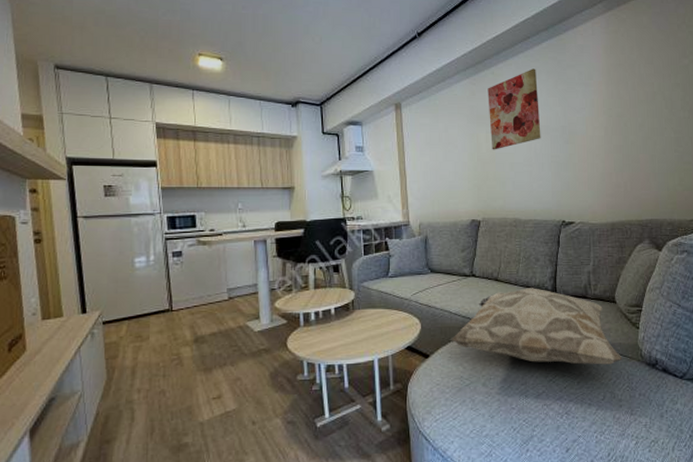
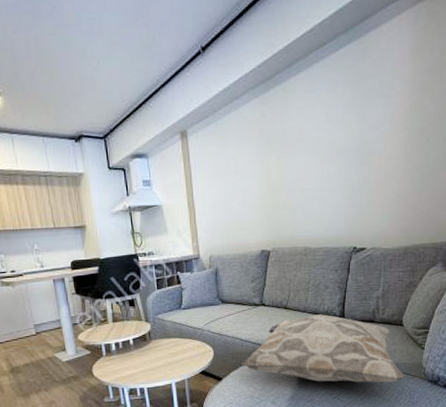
wall art: present [487,69,541,150] -> none [278,81,335,177]

